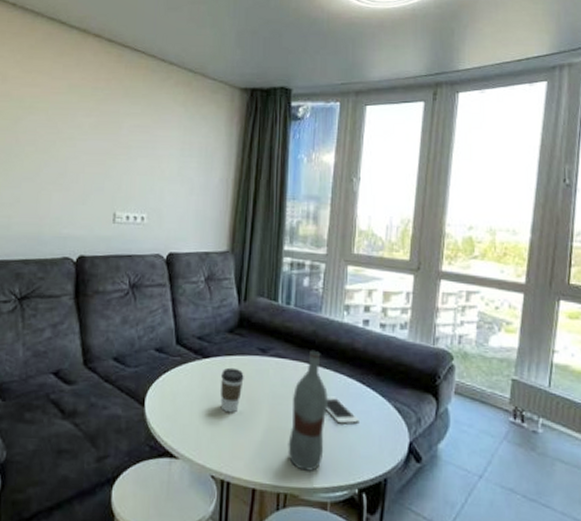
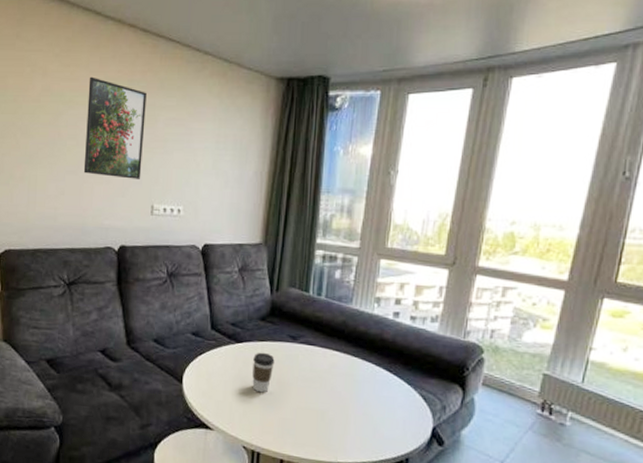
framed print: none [41,83,111,186] -> present [83,76,147,179]
bottle: present [288,350,328,472] -> none [314,339,355,448]
cell phone: present [326,396,359,424] -> none [352,382,385,408]

